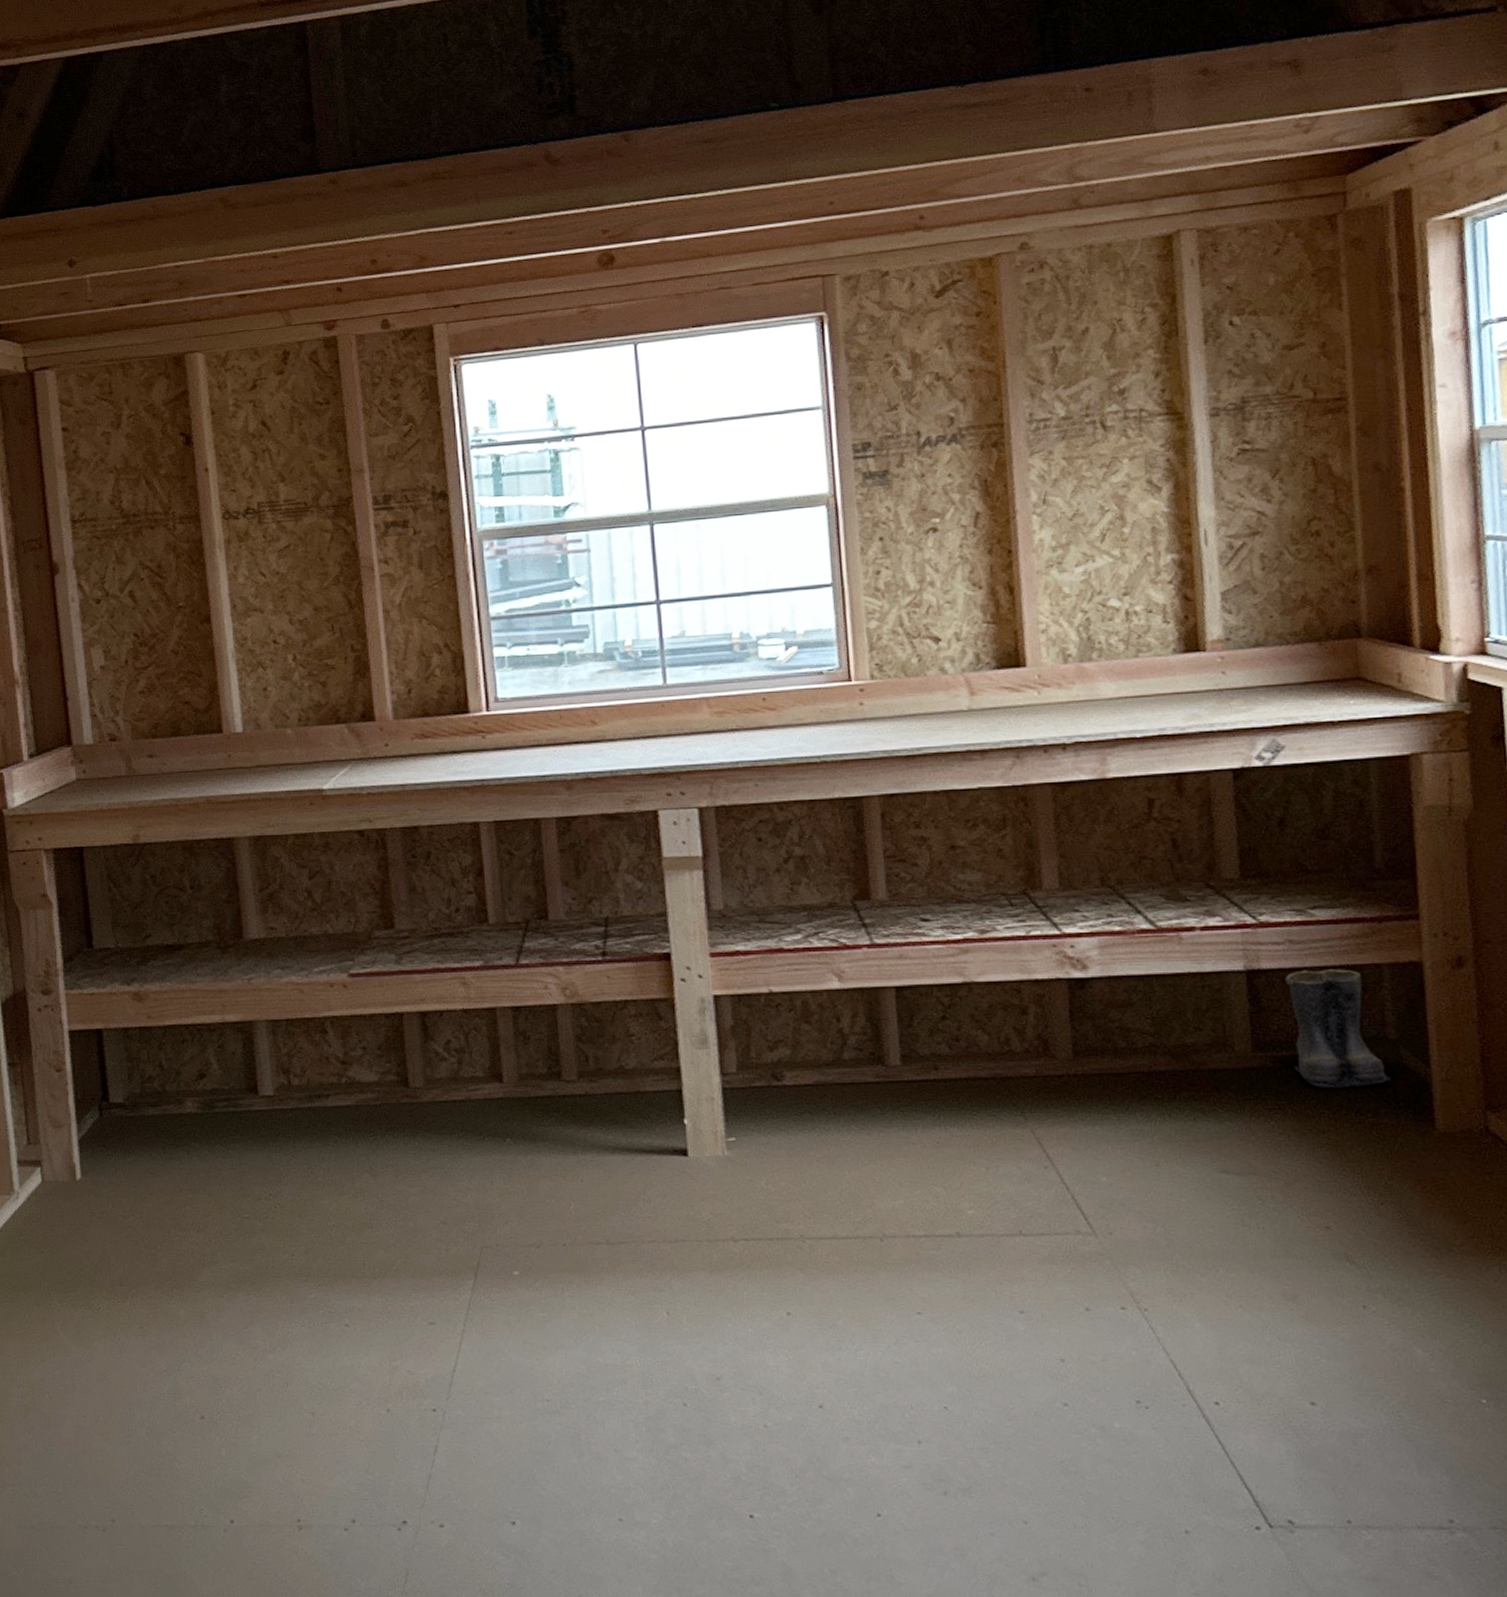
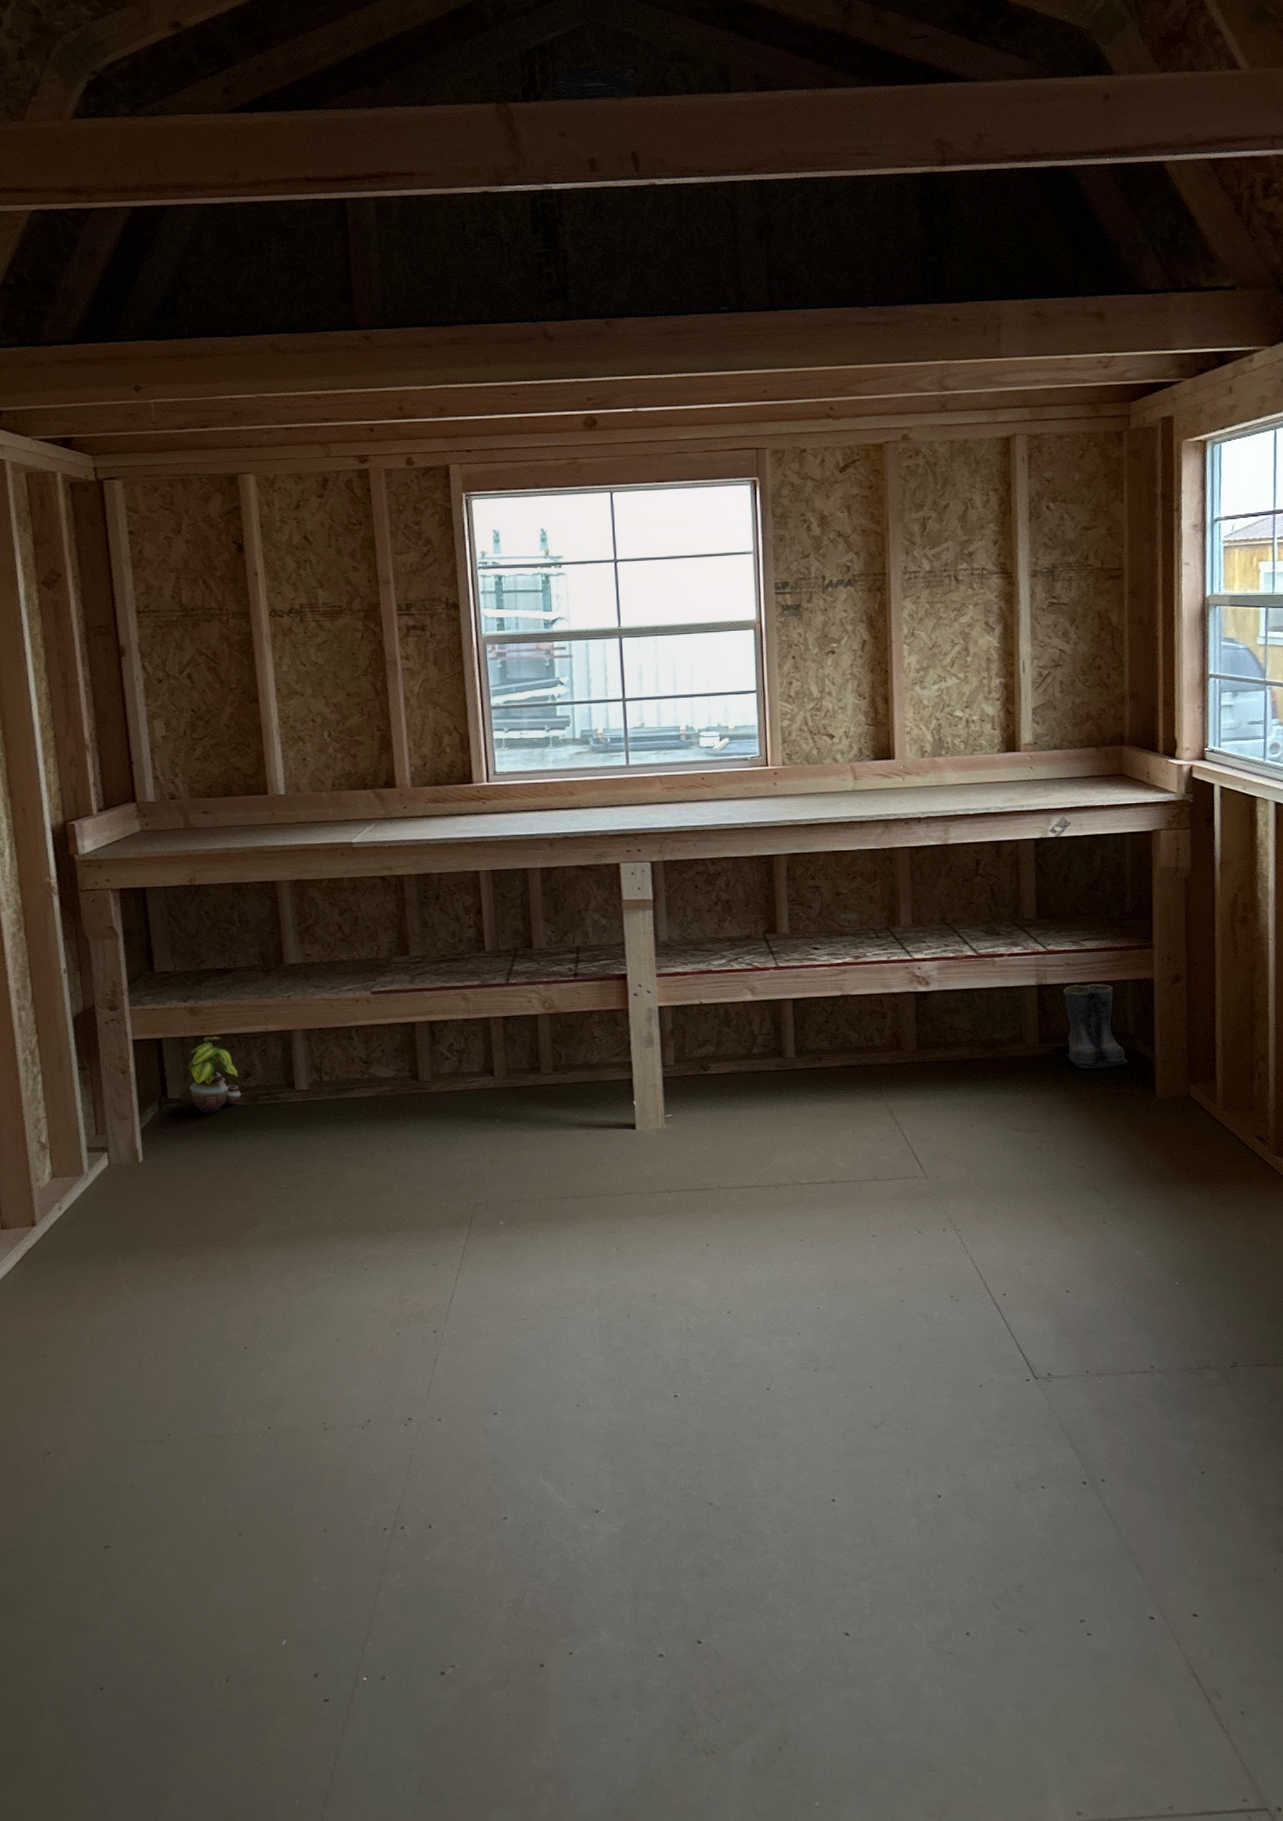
potted plant: none [131,1028,195,1122] -> present [187,1036,242,1114]

